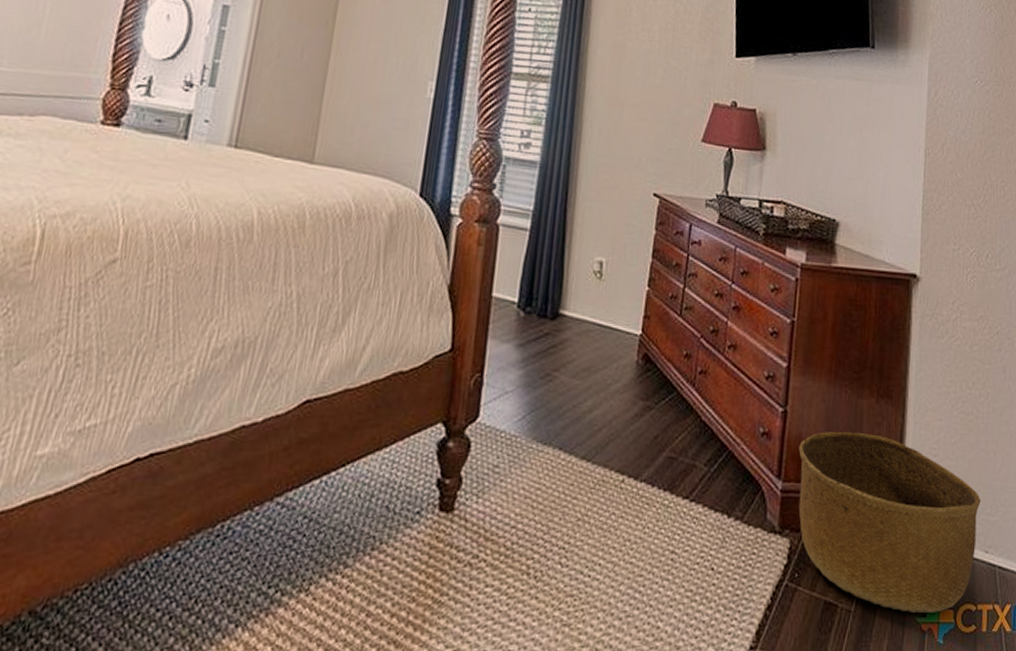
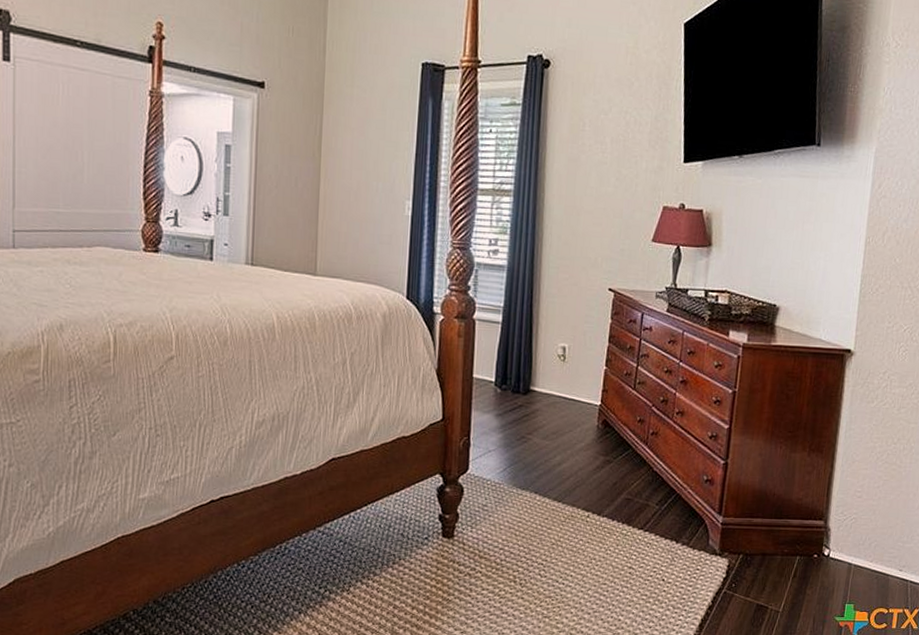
basket: present [798,431,981,613] -> none [736,478,899,614]

